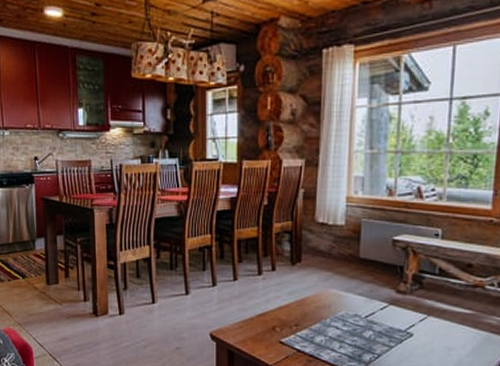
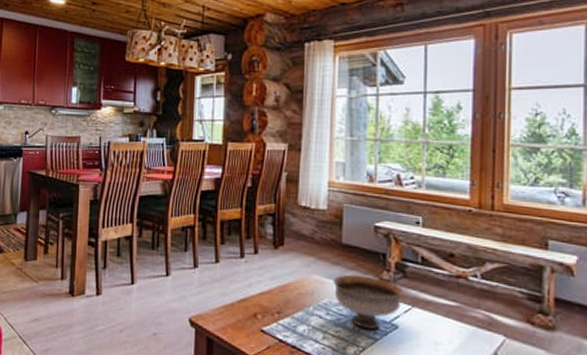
bowl: none [350,287,419,337] -> present [333,274,403,329]

